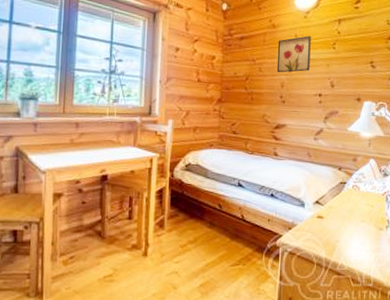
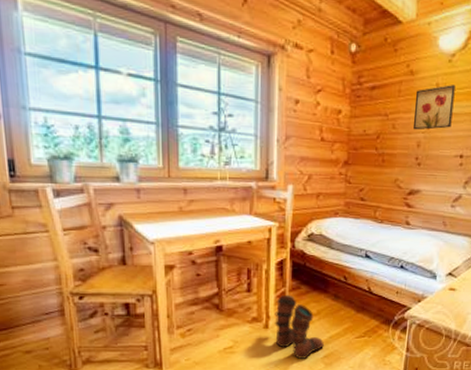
boots: none [153,222,200,288] -> present [274,294,324,359]

